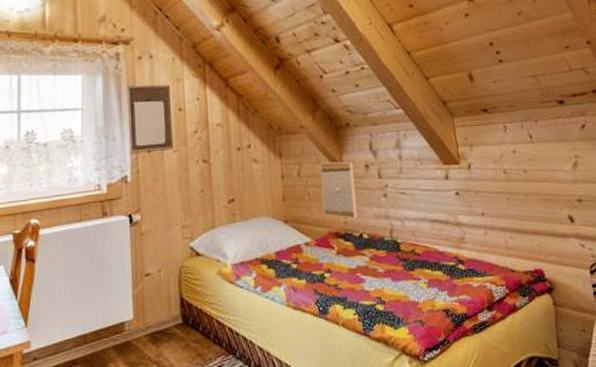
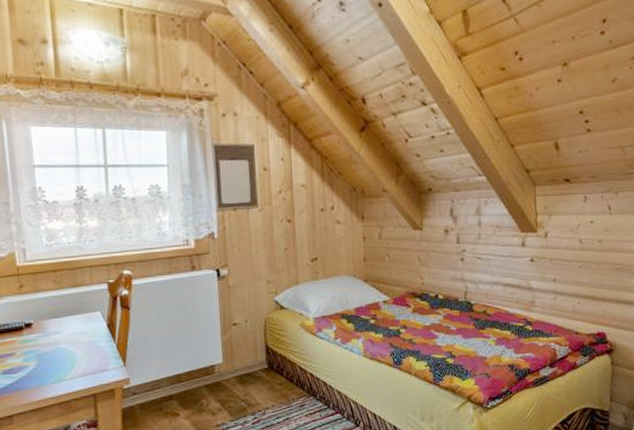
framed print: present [320,161,359,220] -> none [401,225,435,281]

